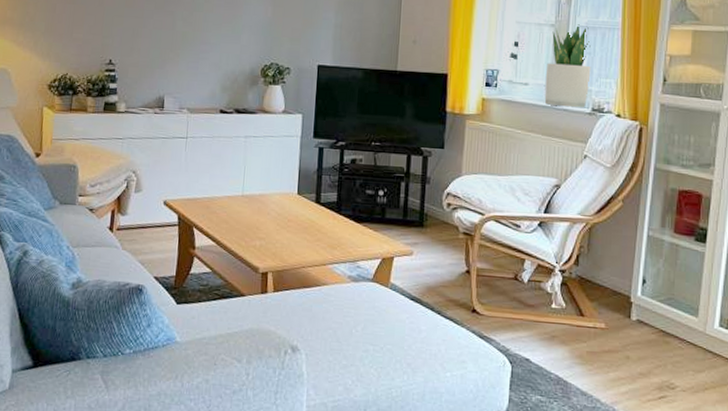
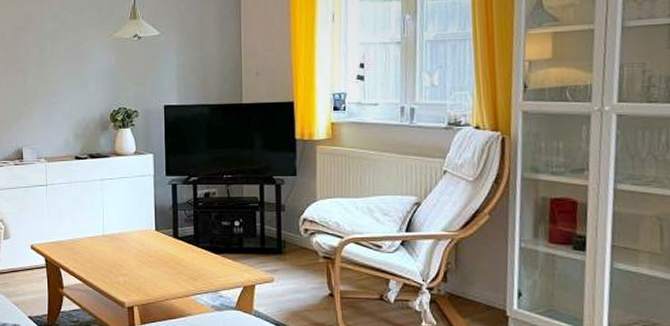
planter: present [544,24,591,108] -> none [395,39,444,124]

